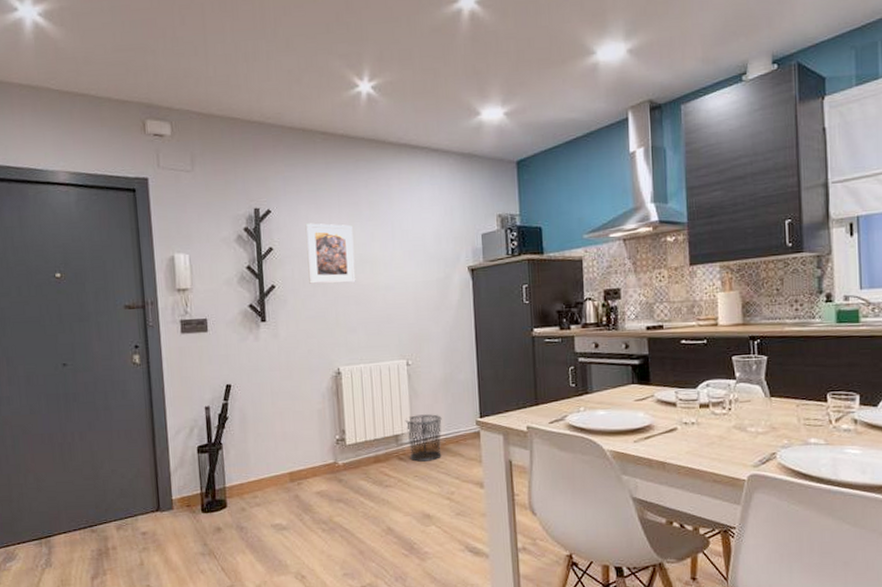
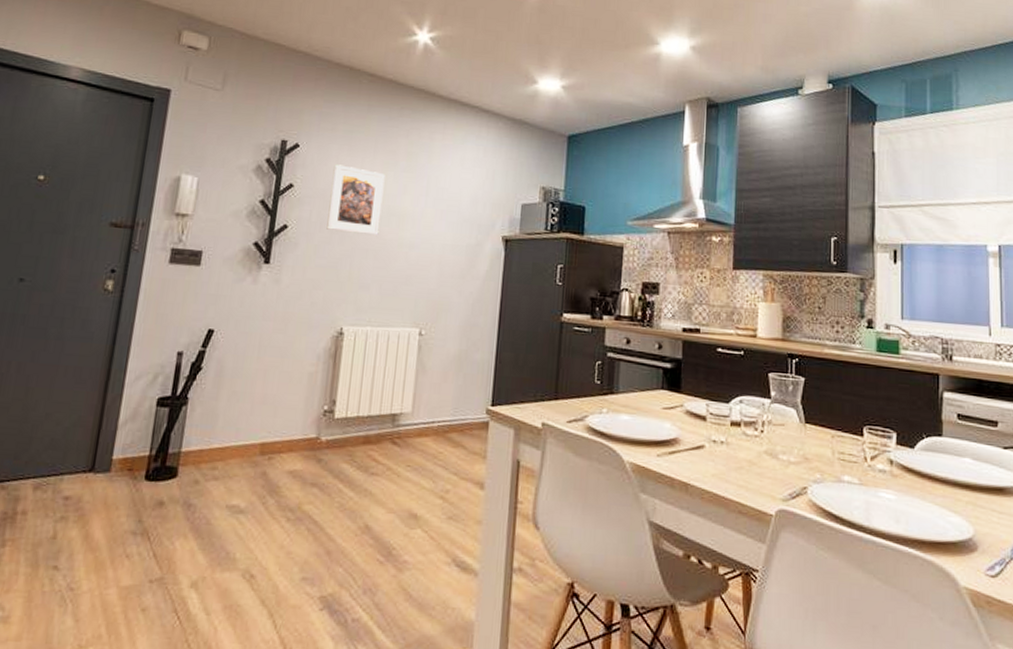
waste bin: present [405,414,442,462] -> none [405,393,449,450]

